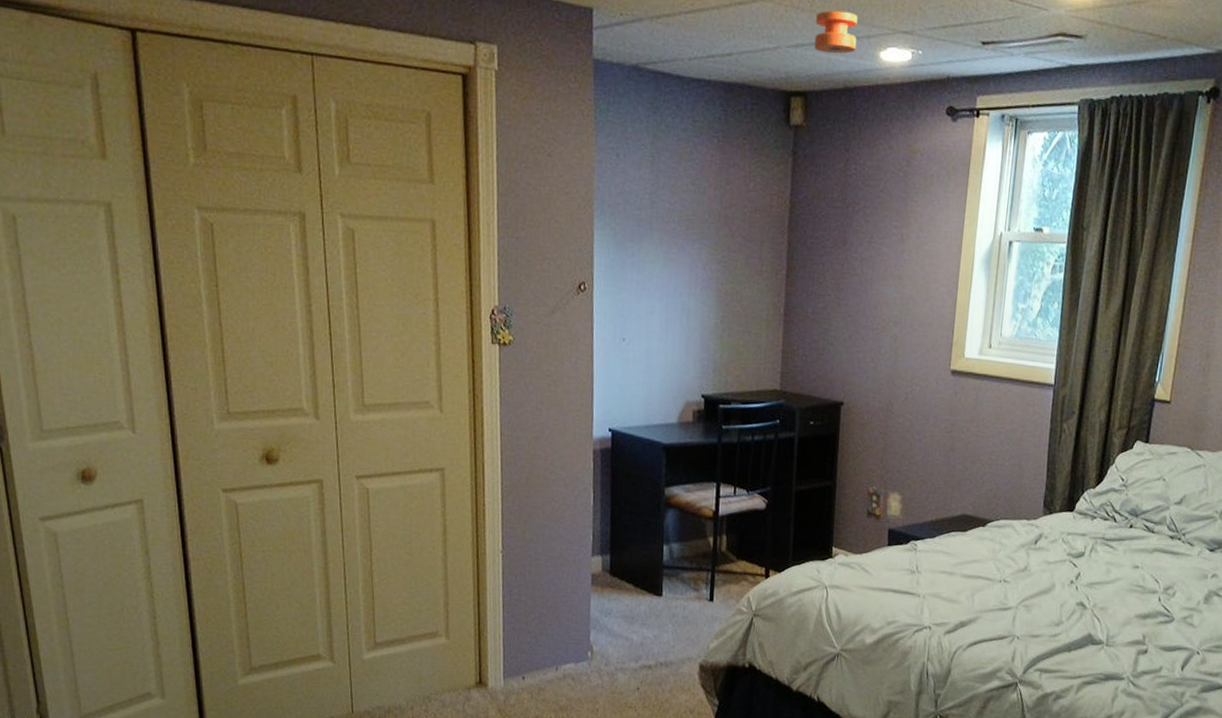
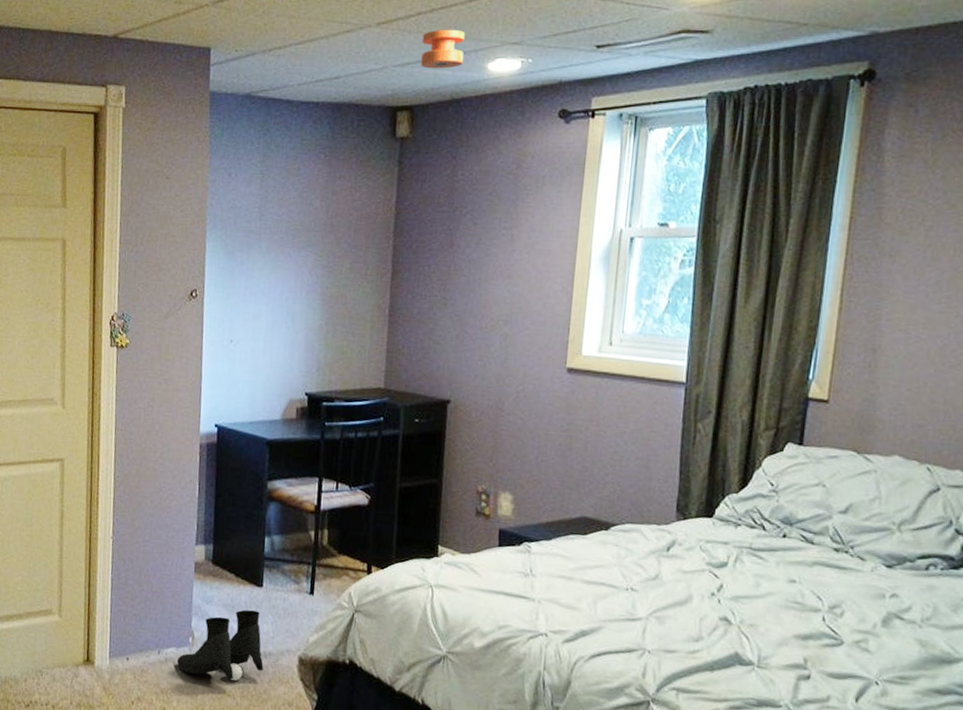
boots: none [576,620,665,692] -> present [177,609,264,681]

